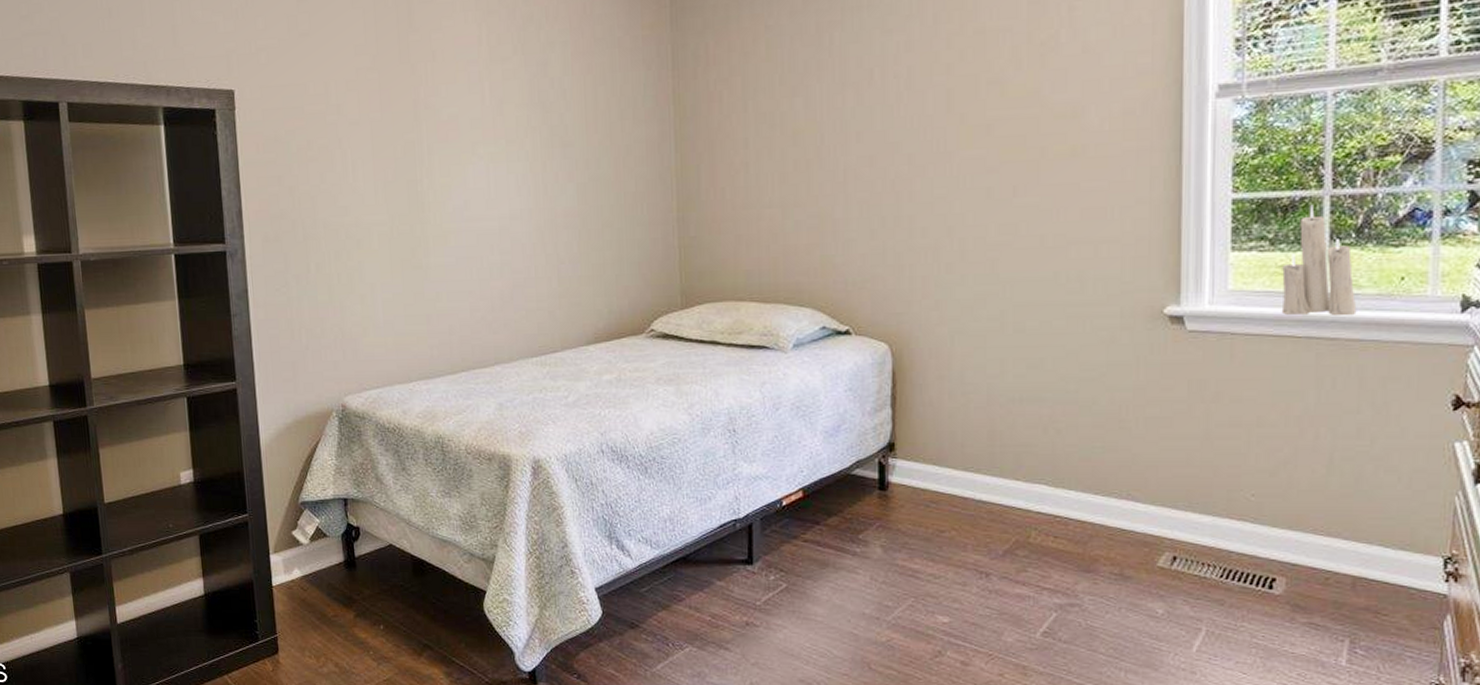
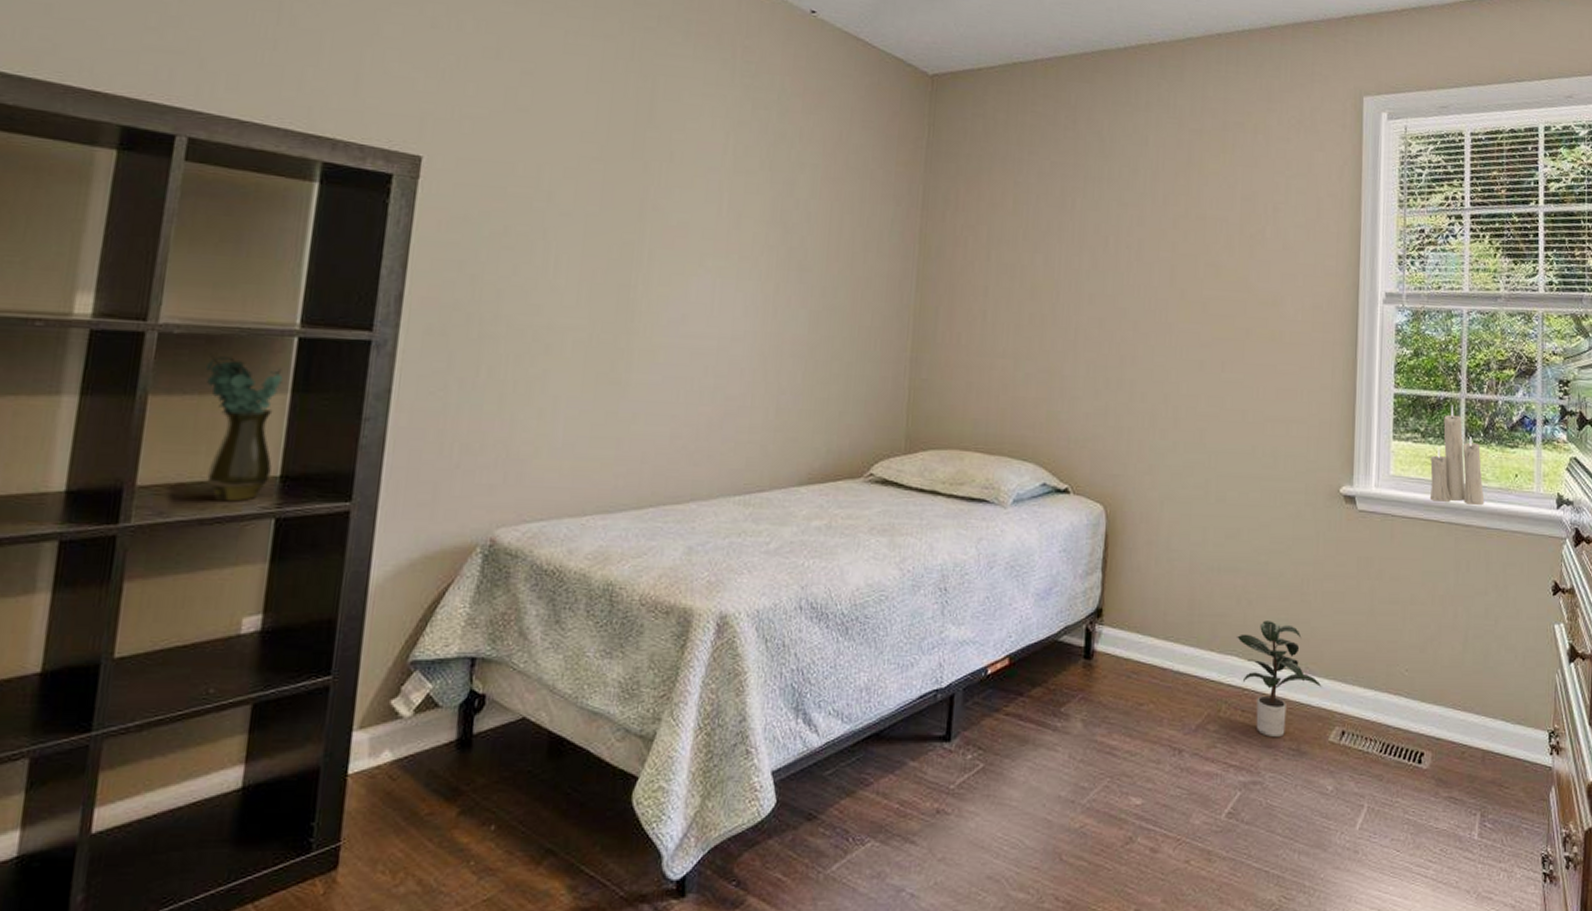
vase: none [117,273,177,386] -> present [206,352,283,502]
potted plant: none [1045,449,1148,562] -> present [1237,620,1322,737]

